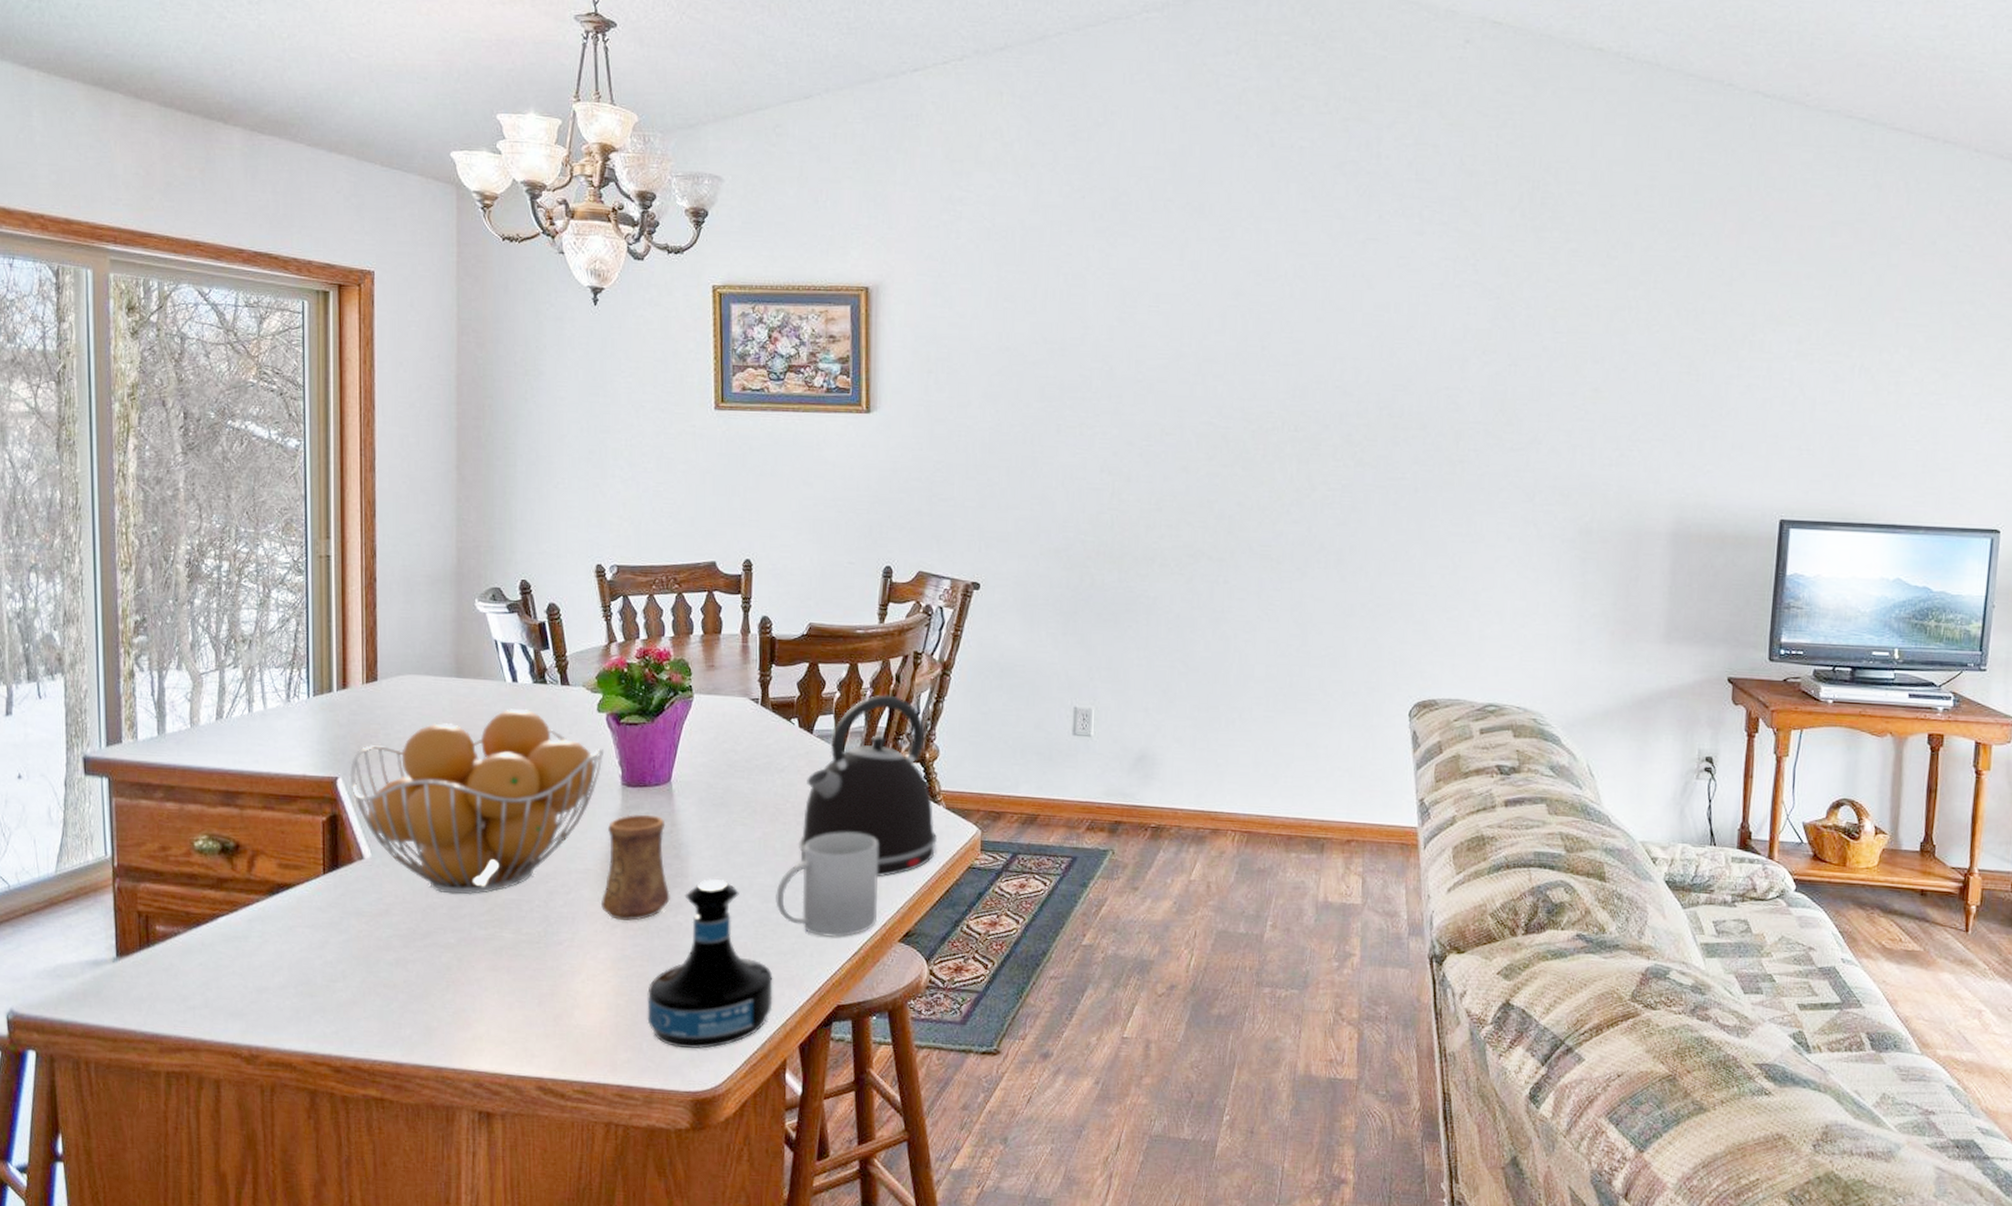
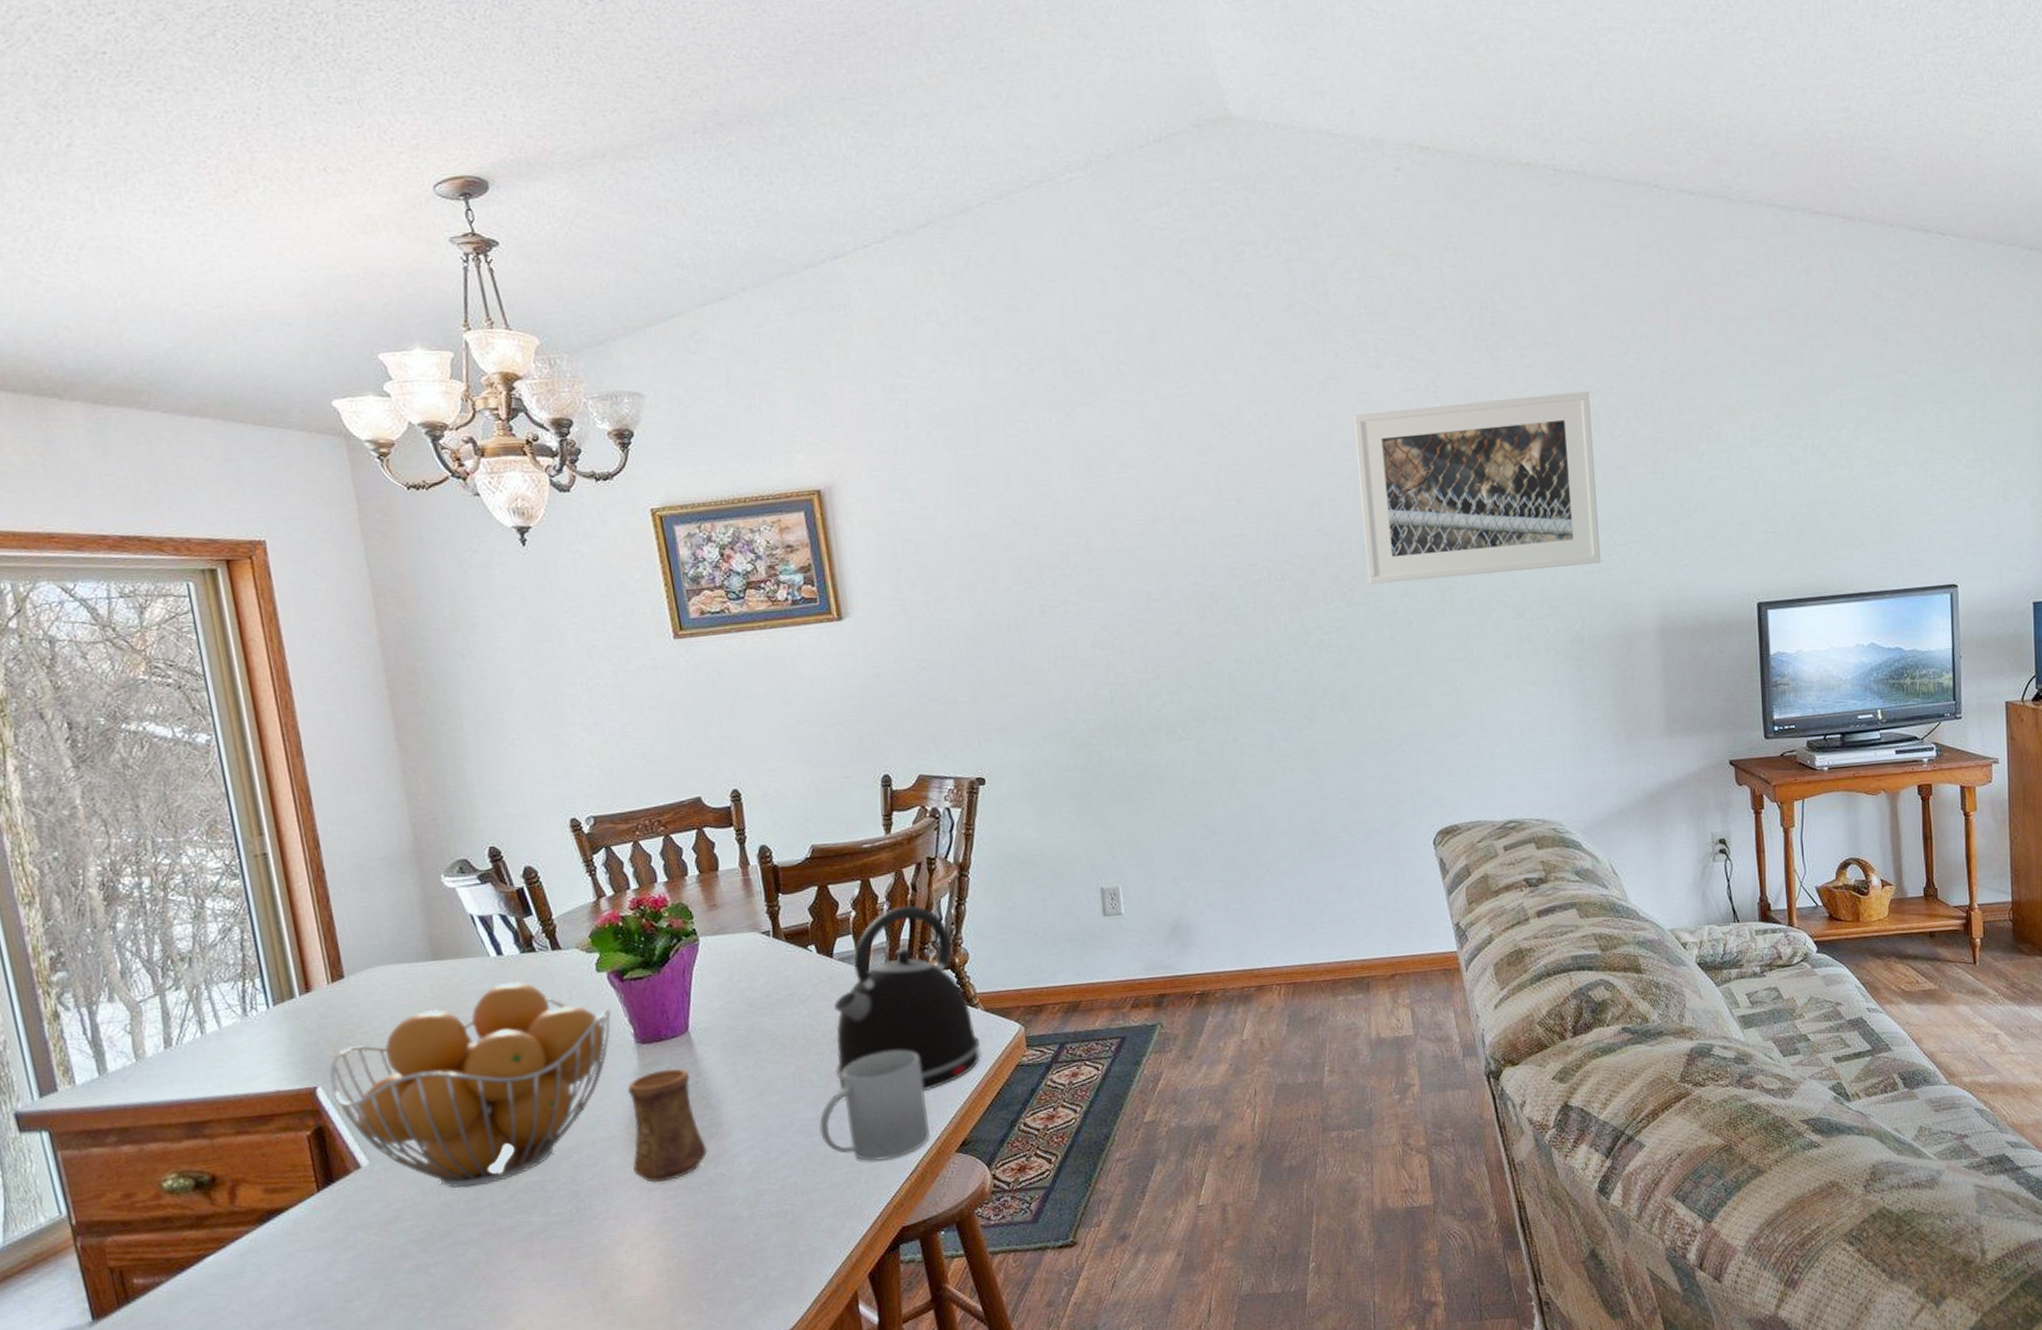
tequila bottle: present [647,879,773,1049] -> none [698,1122,835,1301]
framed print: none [1380,277,1632,457] -> present [1354,391,1602,585]

